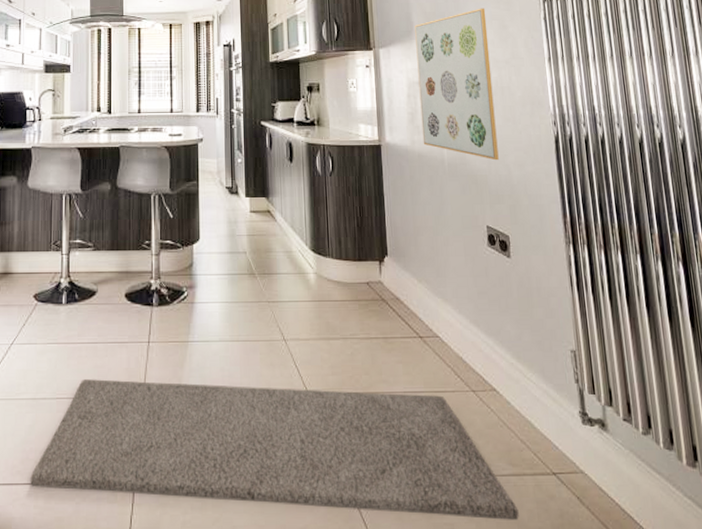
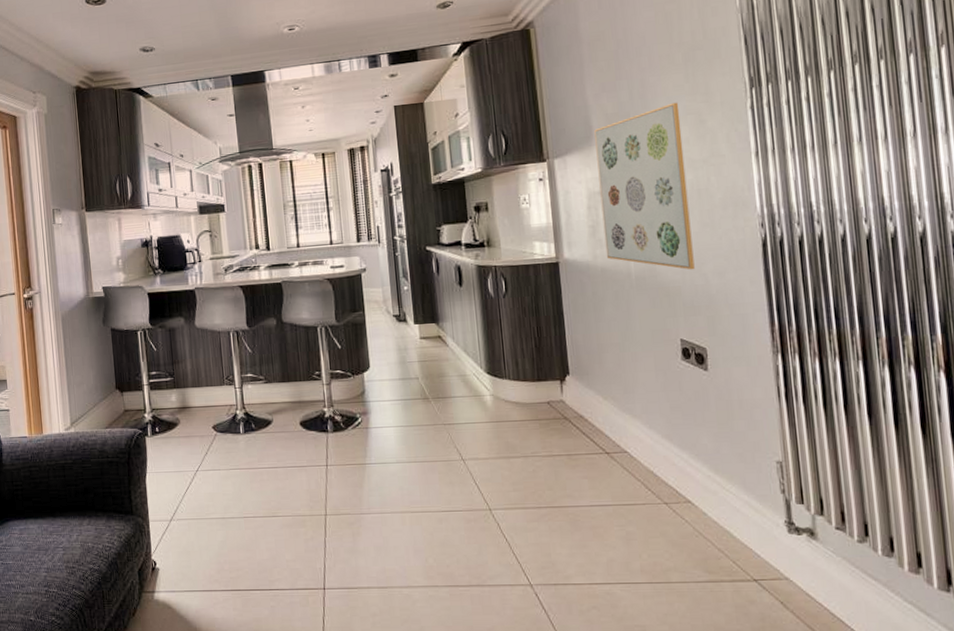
rug: present [30,379,519,520] -> none [227,500,716,623]

